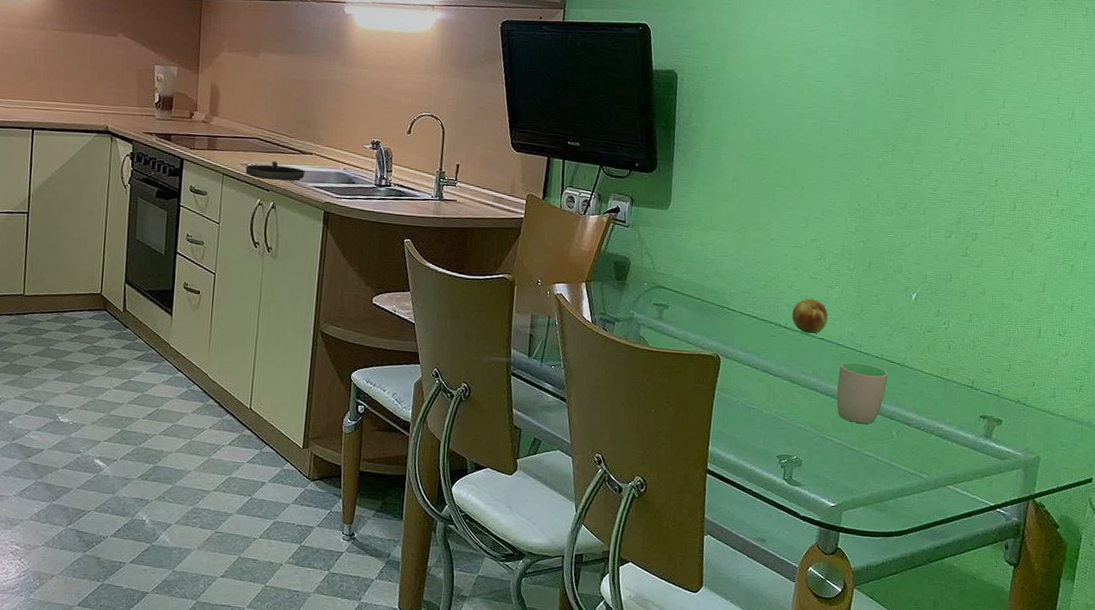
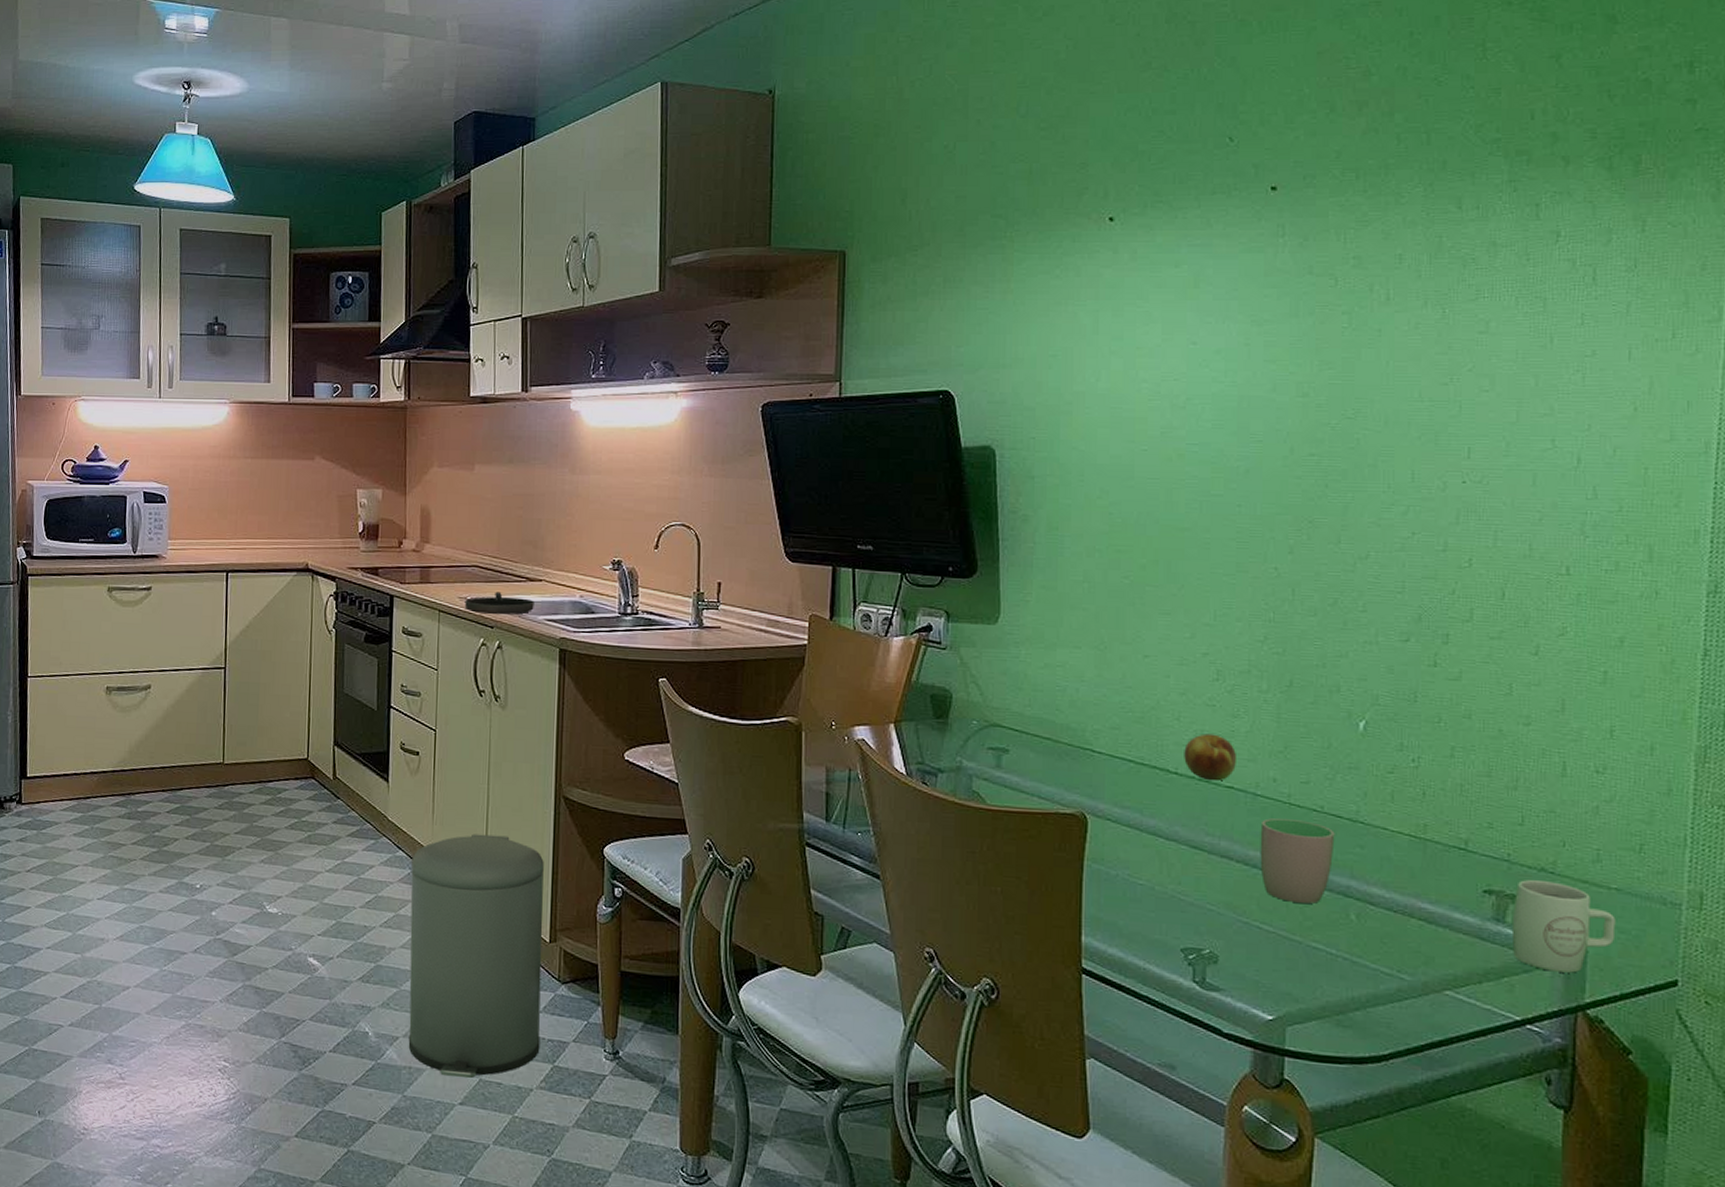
pedal bin: none [179,360,302,557] -> present [408,834,544,1079]
mug: none [994,409,1060,473] -> present [1511,880,1616,973]

